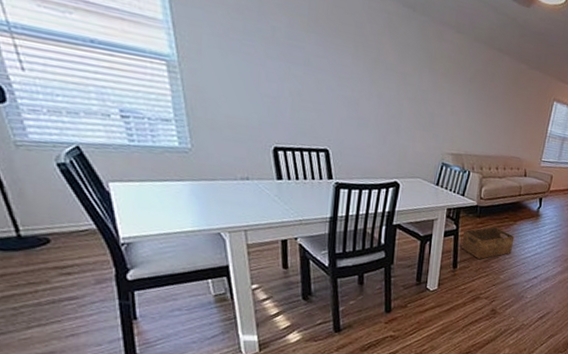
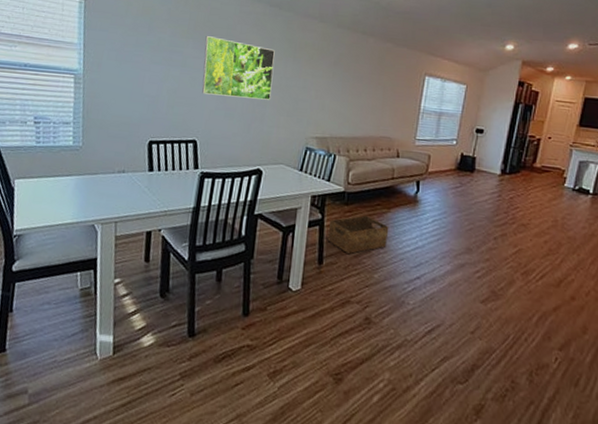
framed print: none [330,32,410,113] -> present [202,36,275,100]

